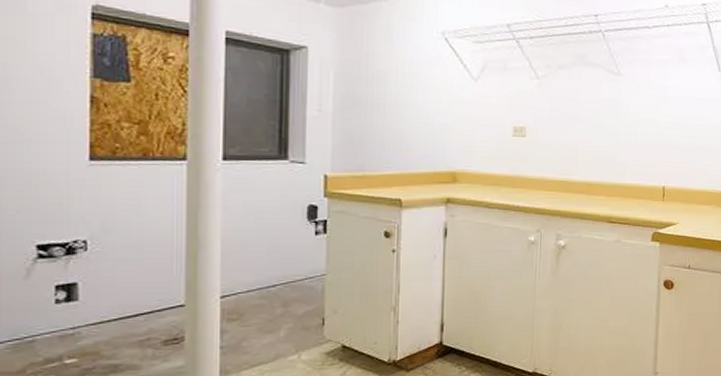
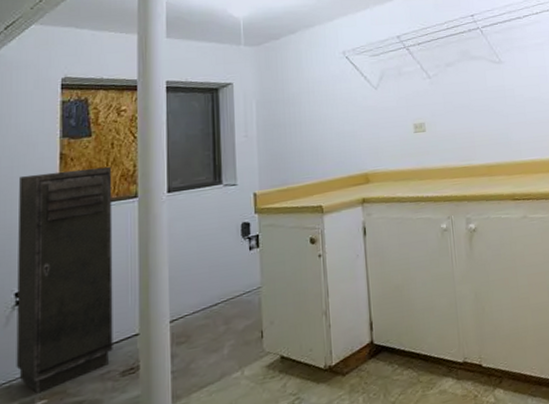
storage cabinet: none [39,115,156,352] -> present [16,166,113,394]

